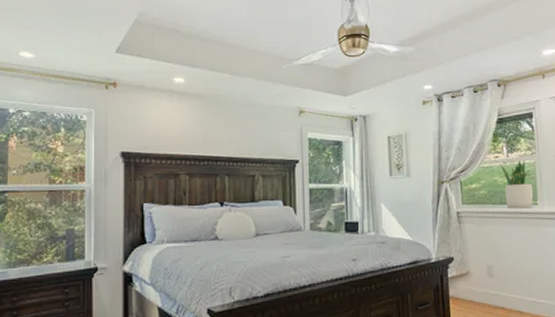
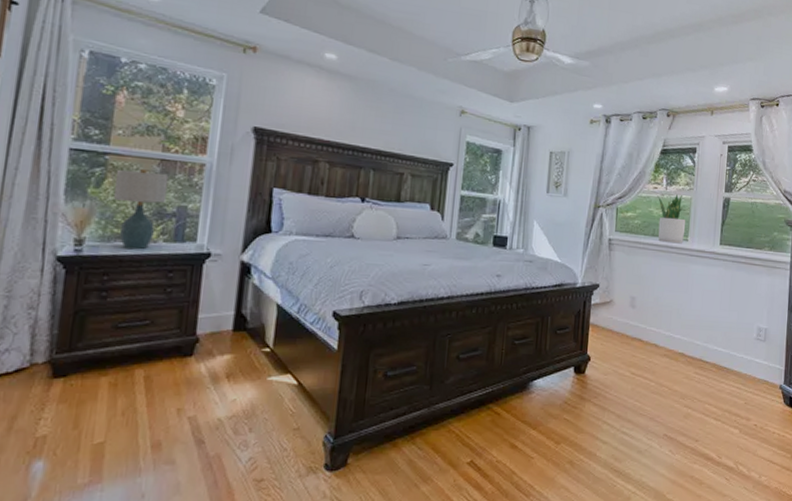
table lamp: none [14,201,57,272] -> present [114,169,169,250]

